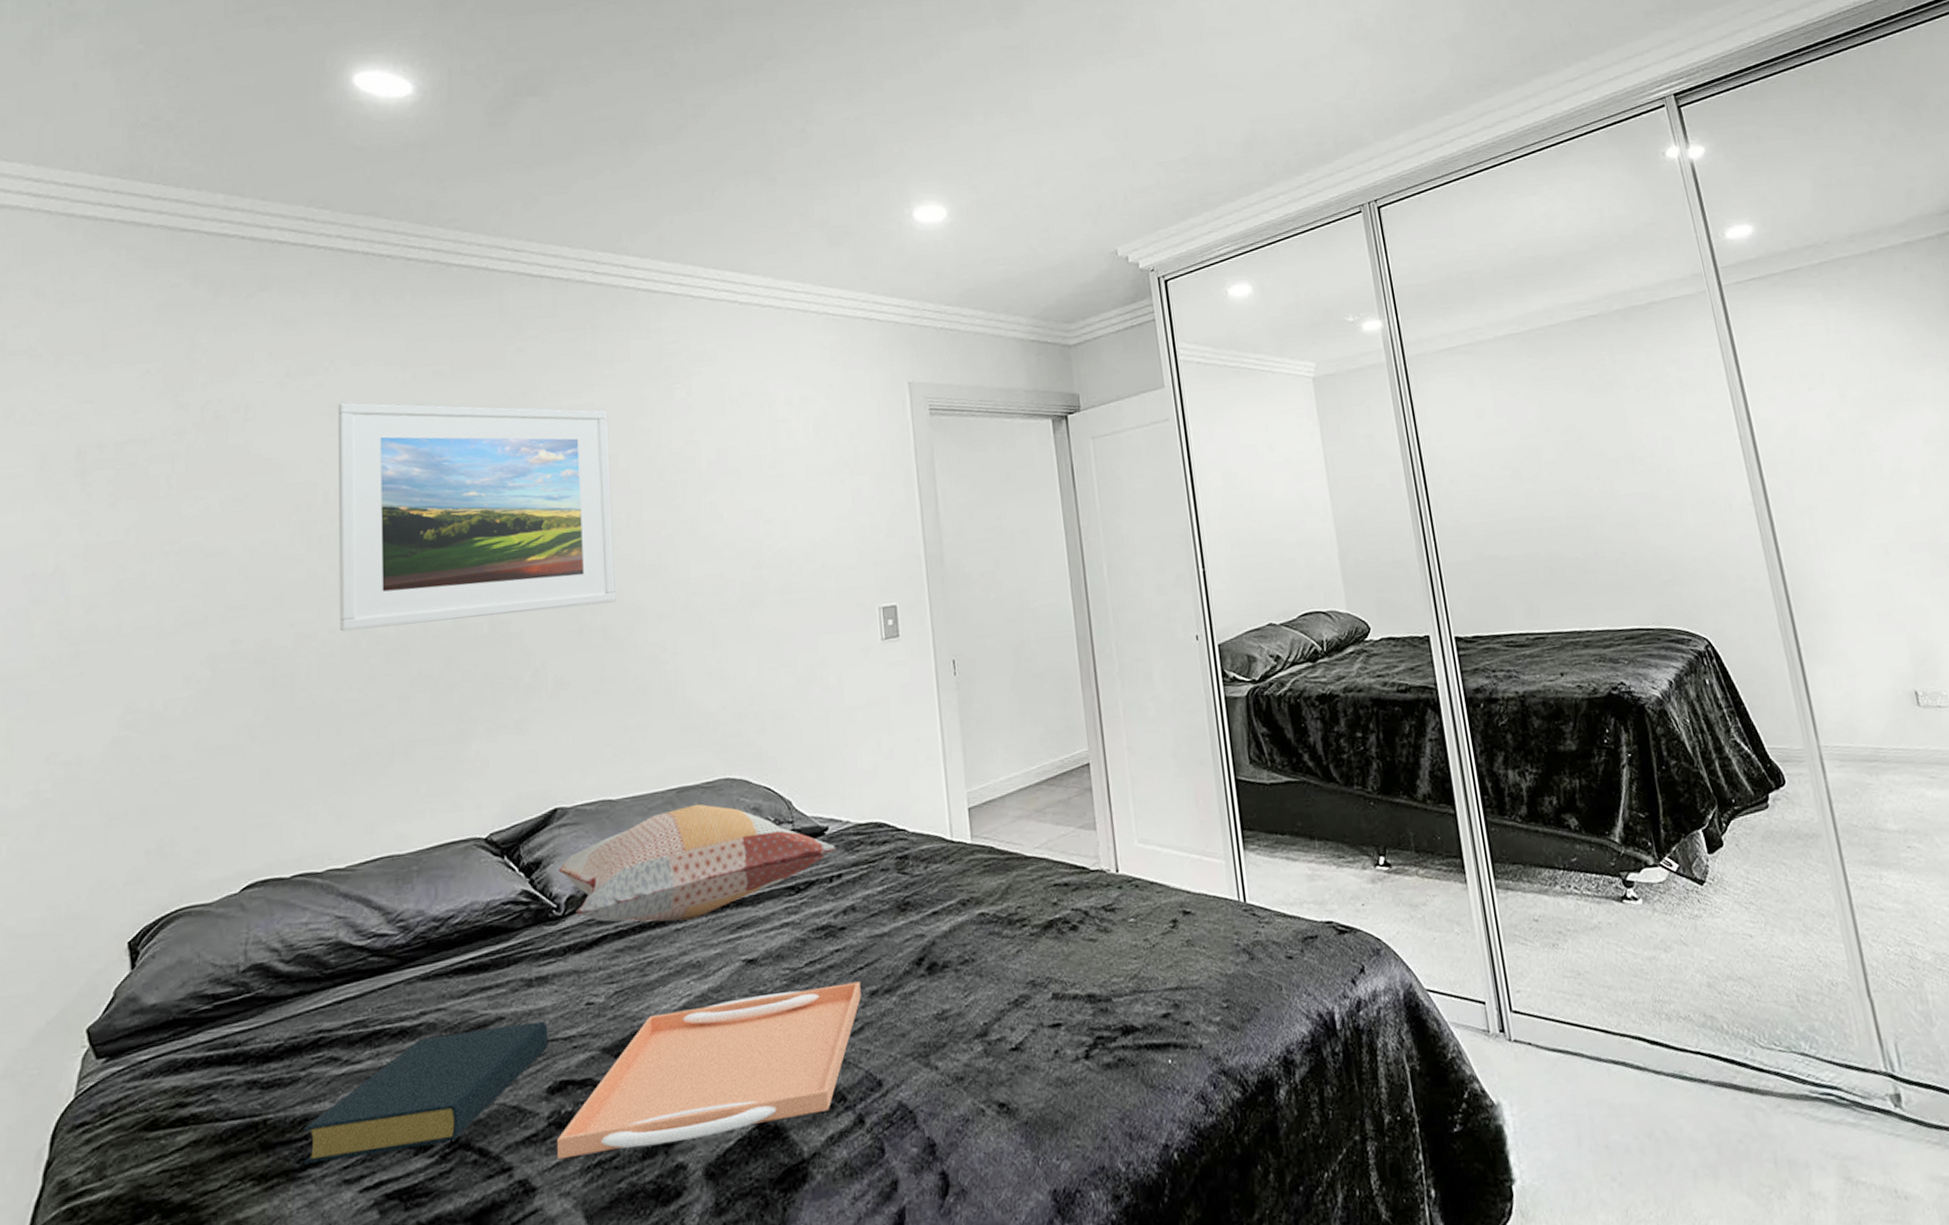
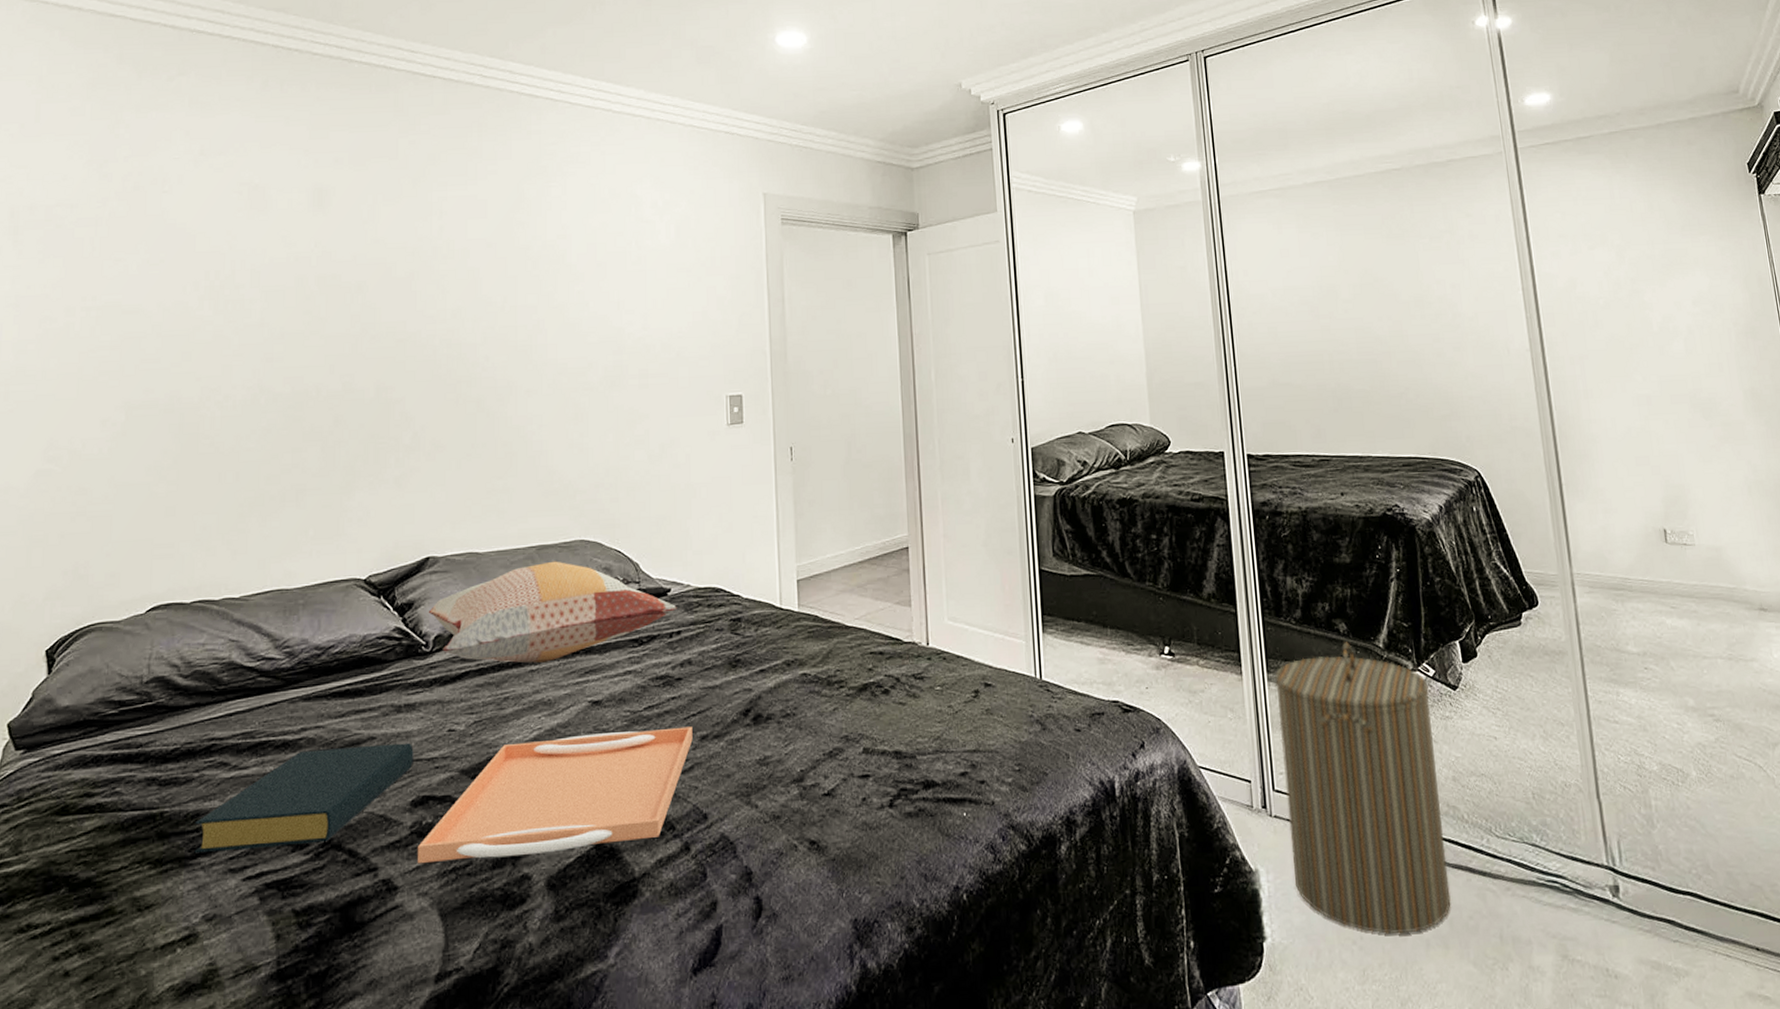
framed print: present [337,402,616,632] -> none [241,182,490,388]
laundry hamper: none [1503,838,1717,1167] -> present [1275,642,1451,934]

